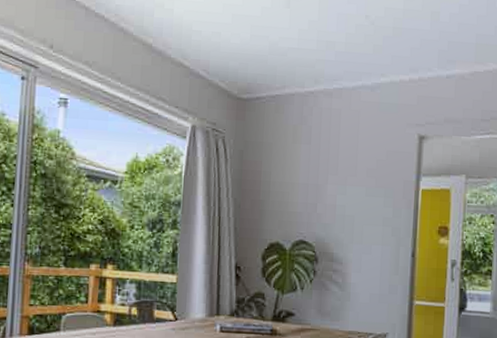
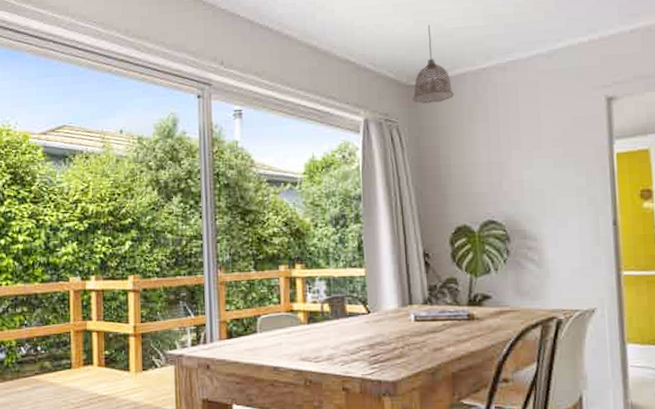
pendant lamp: none [241,40,282,119] -> present [412,25,455,104]

